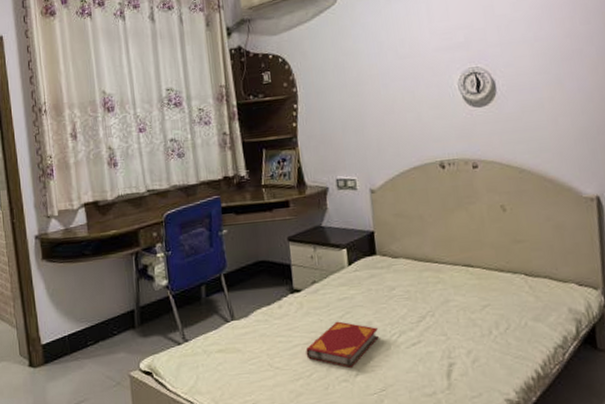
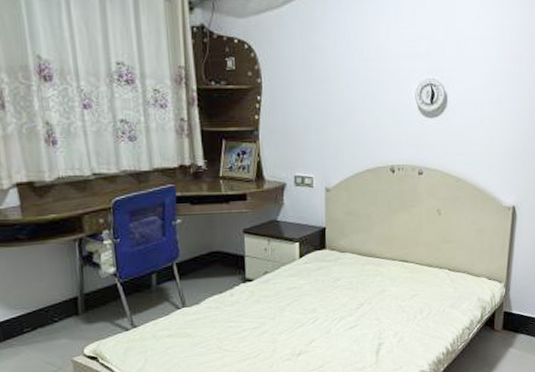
hardback book: present [306,321,379,367] -> none [254,308,321,348]

